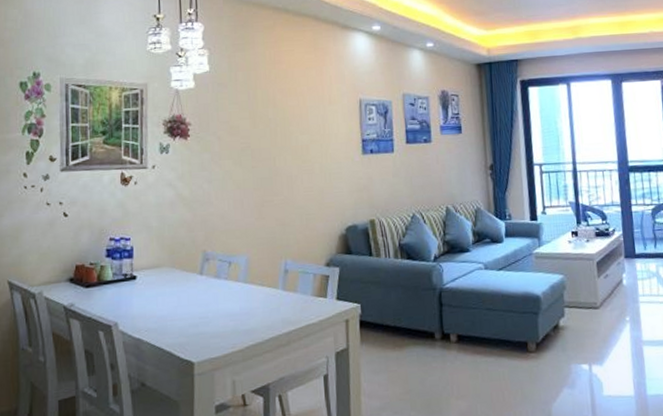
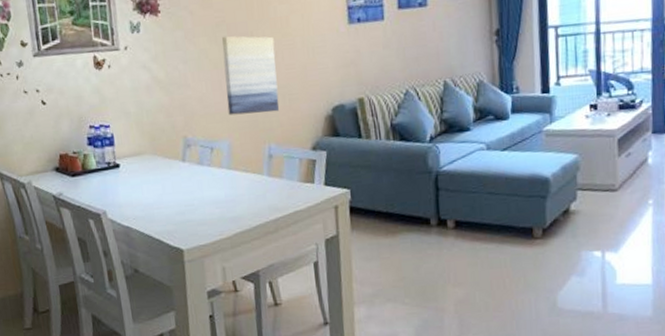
wall art: none [246,160,297,232] -> present [222,36,280,116]

